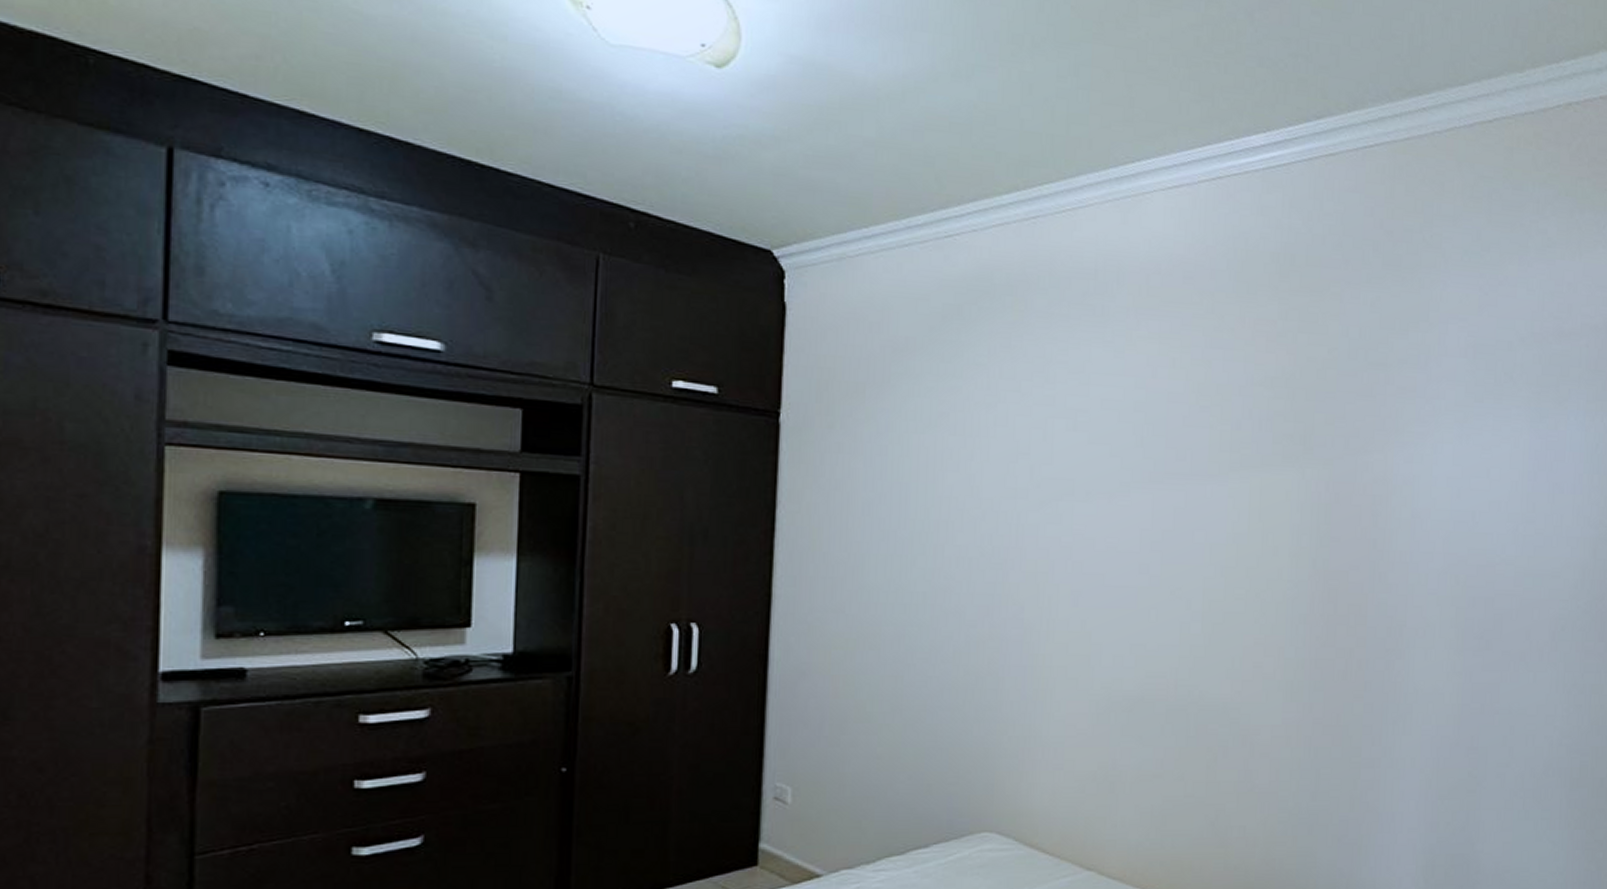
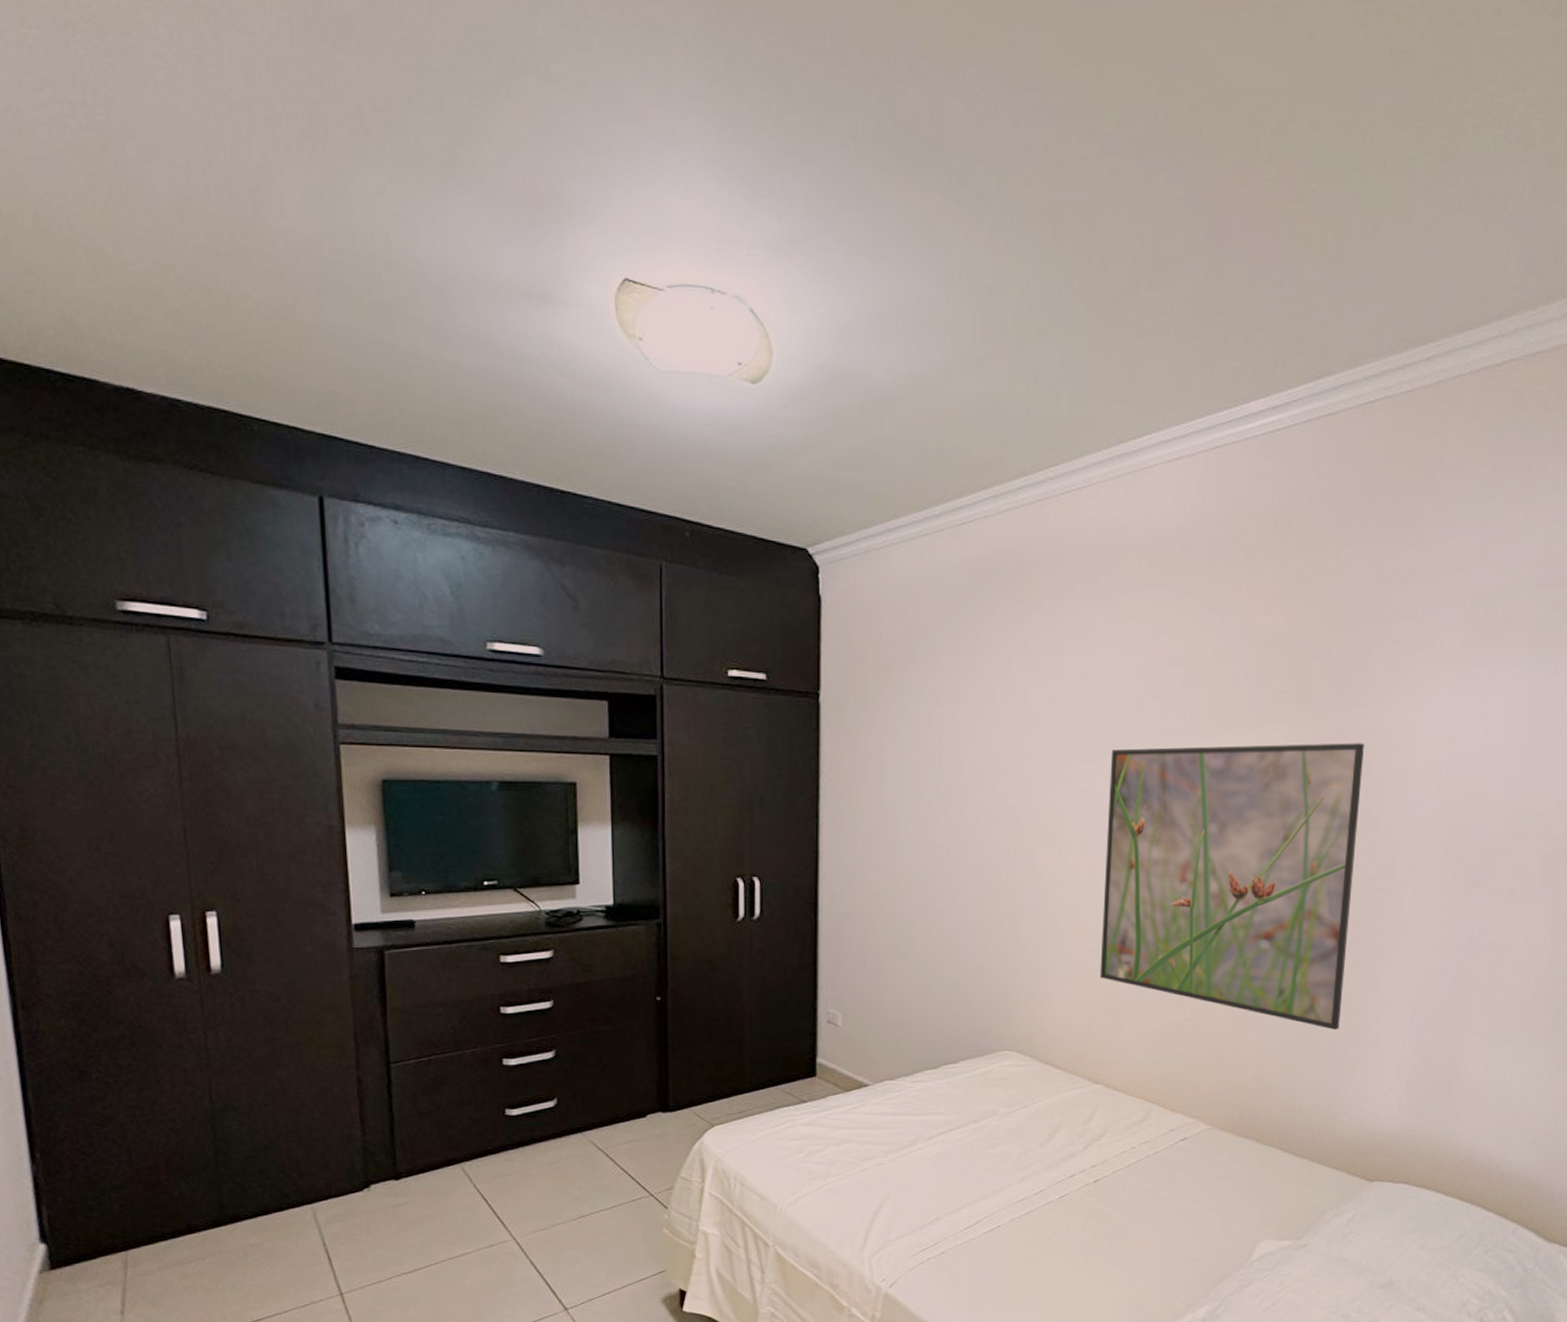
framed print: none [1093,489,1371,806] -> present [1099,743,1364,1030]

